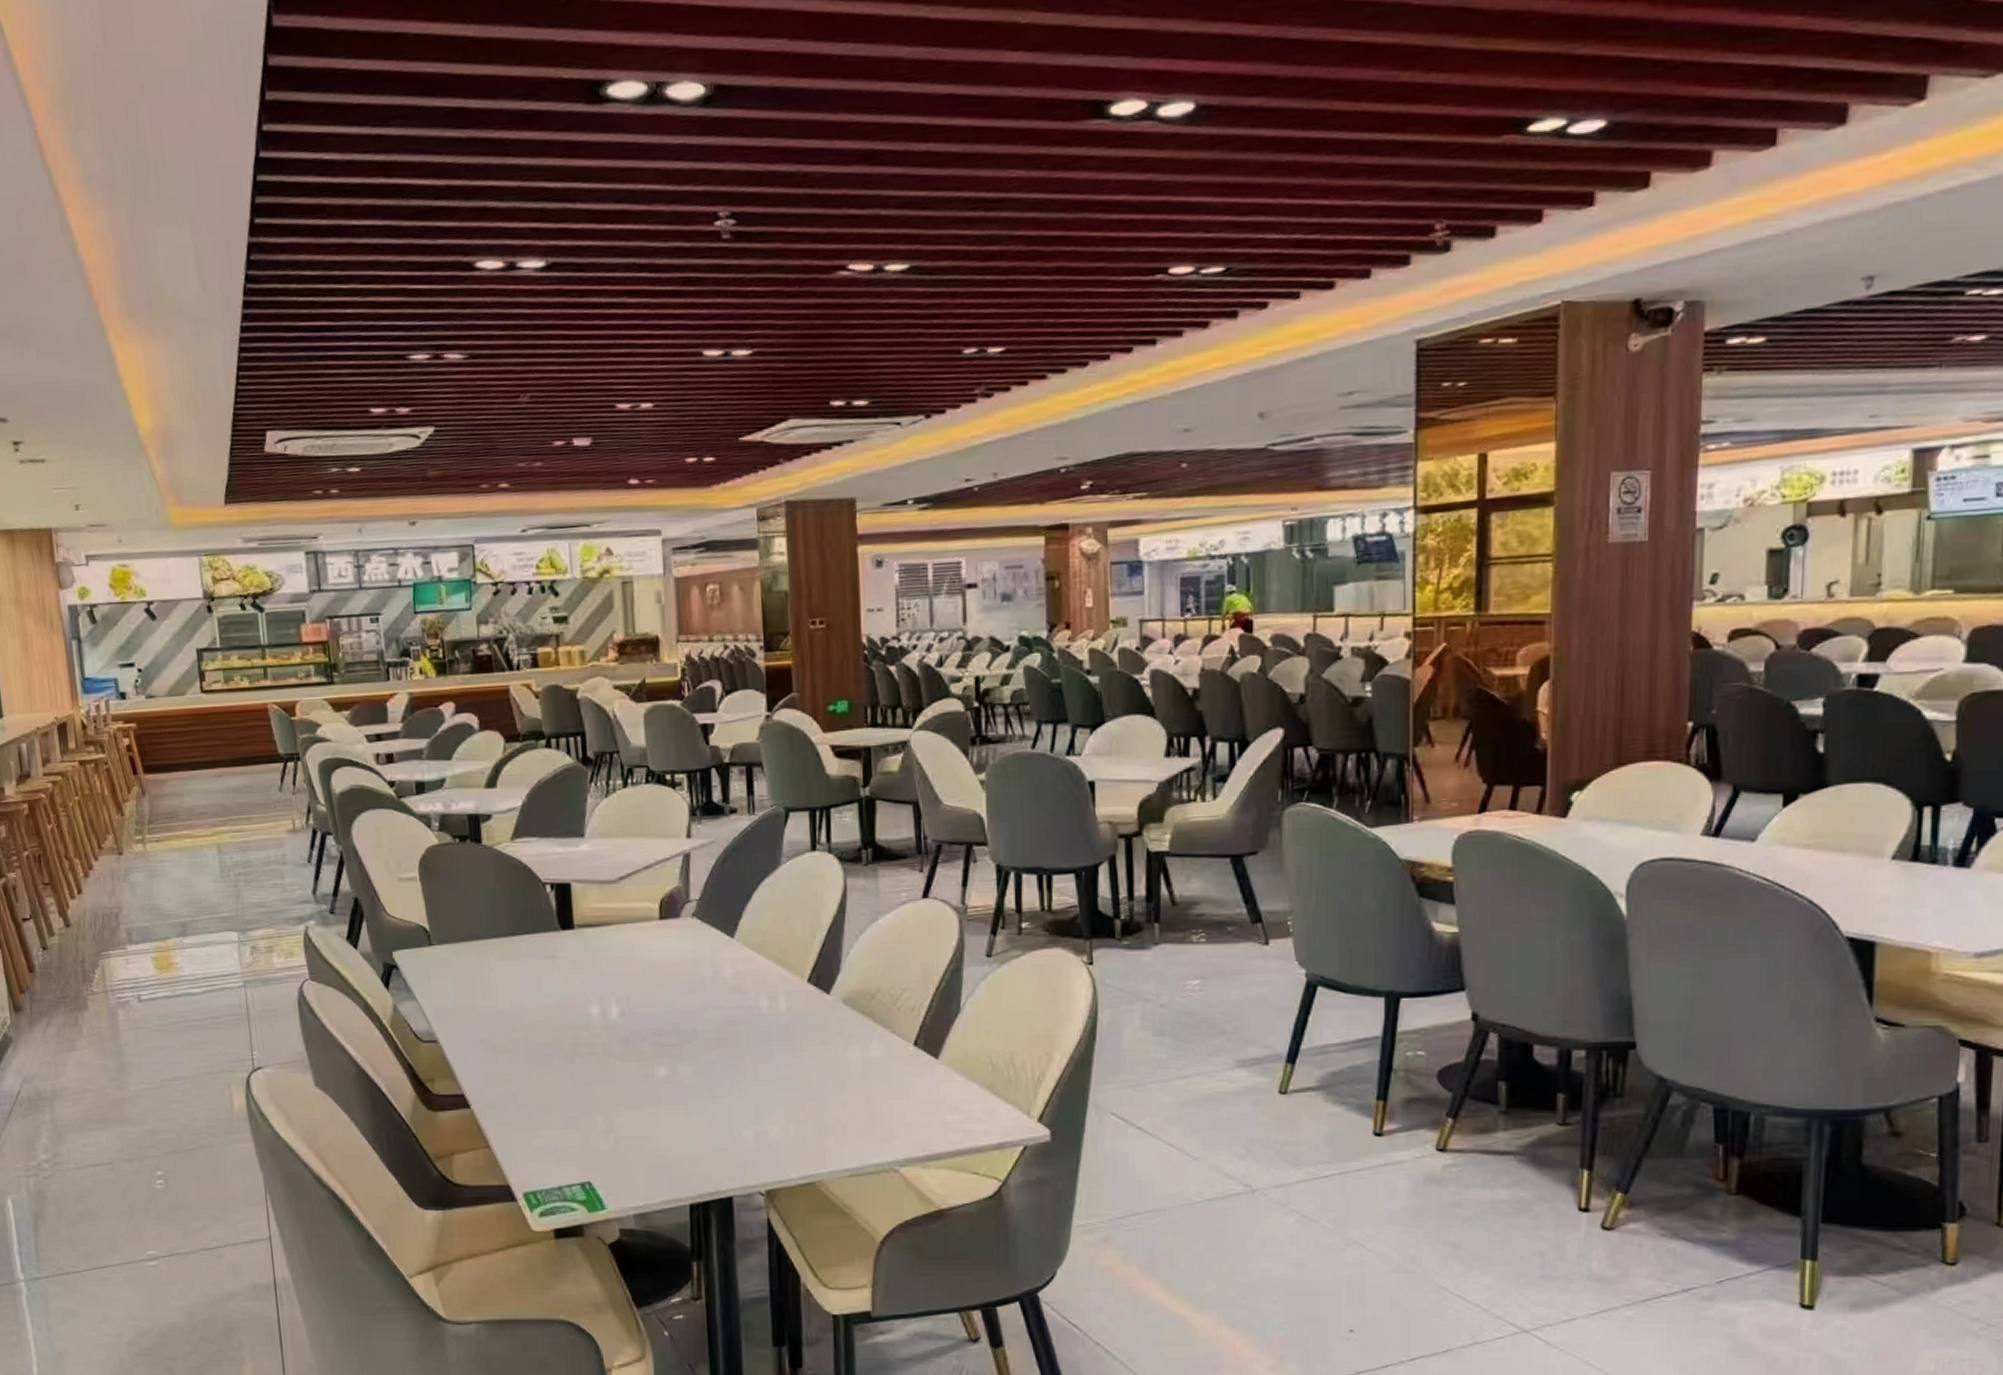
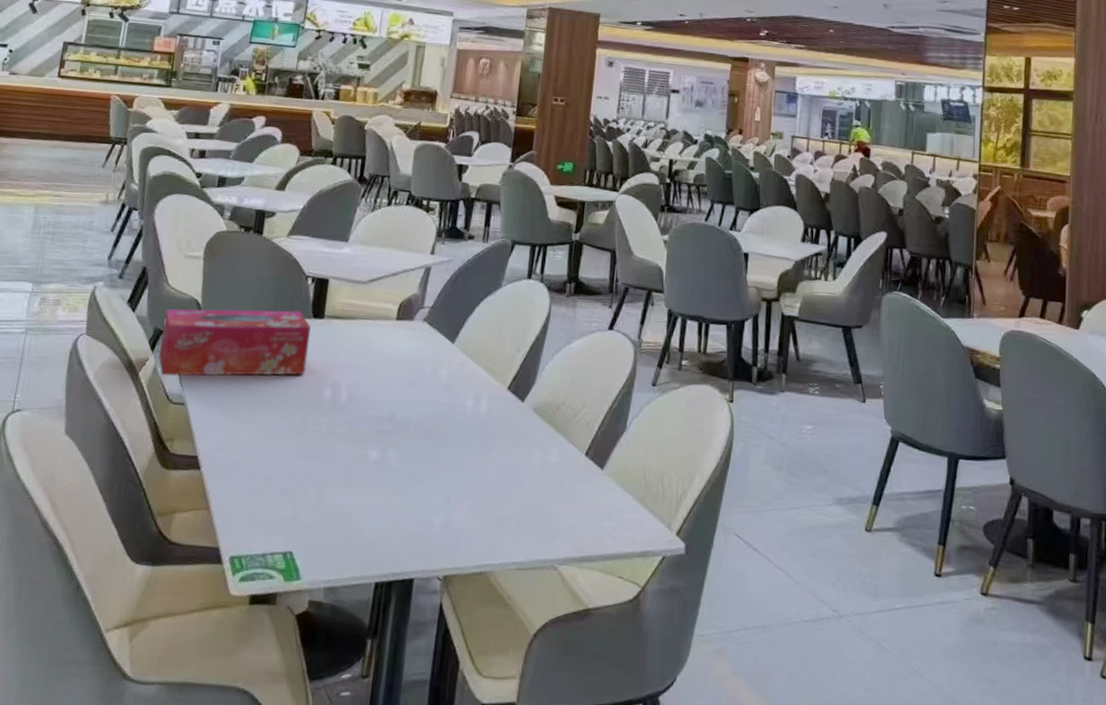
tissue box: none [390,923,566,1014] -> present [158,308,311,376]

